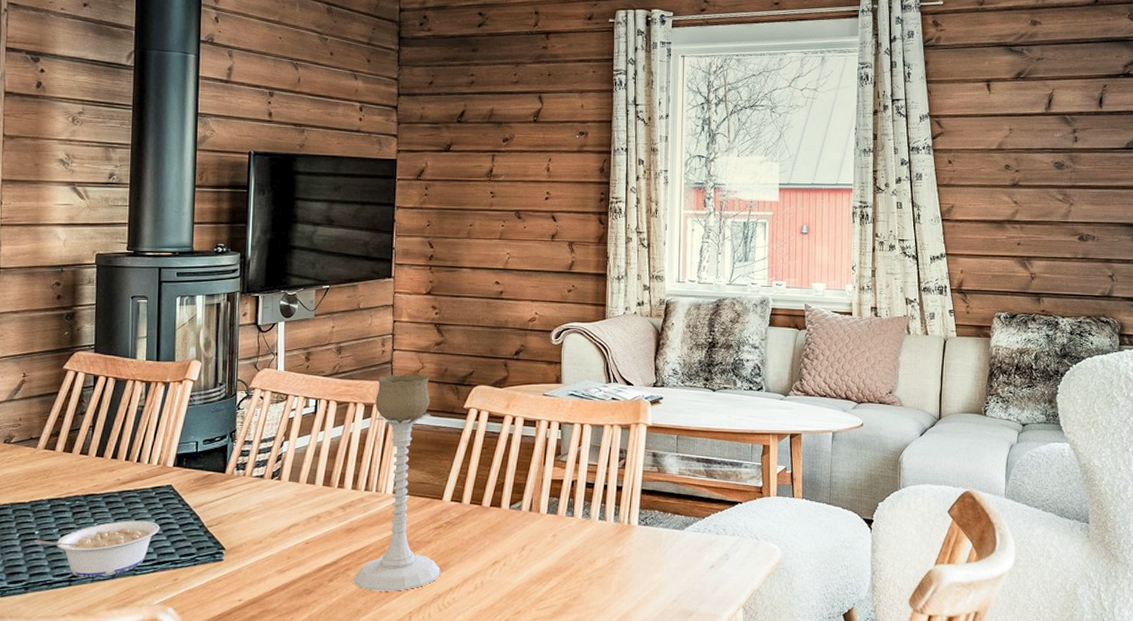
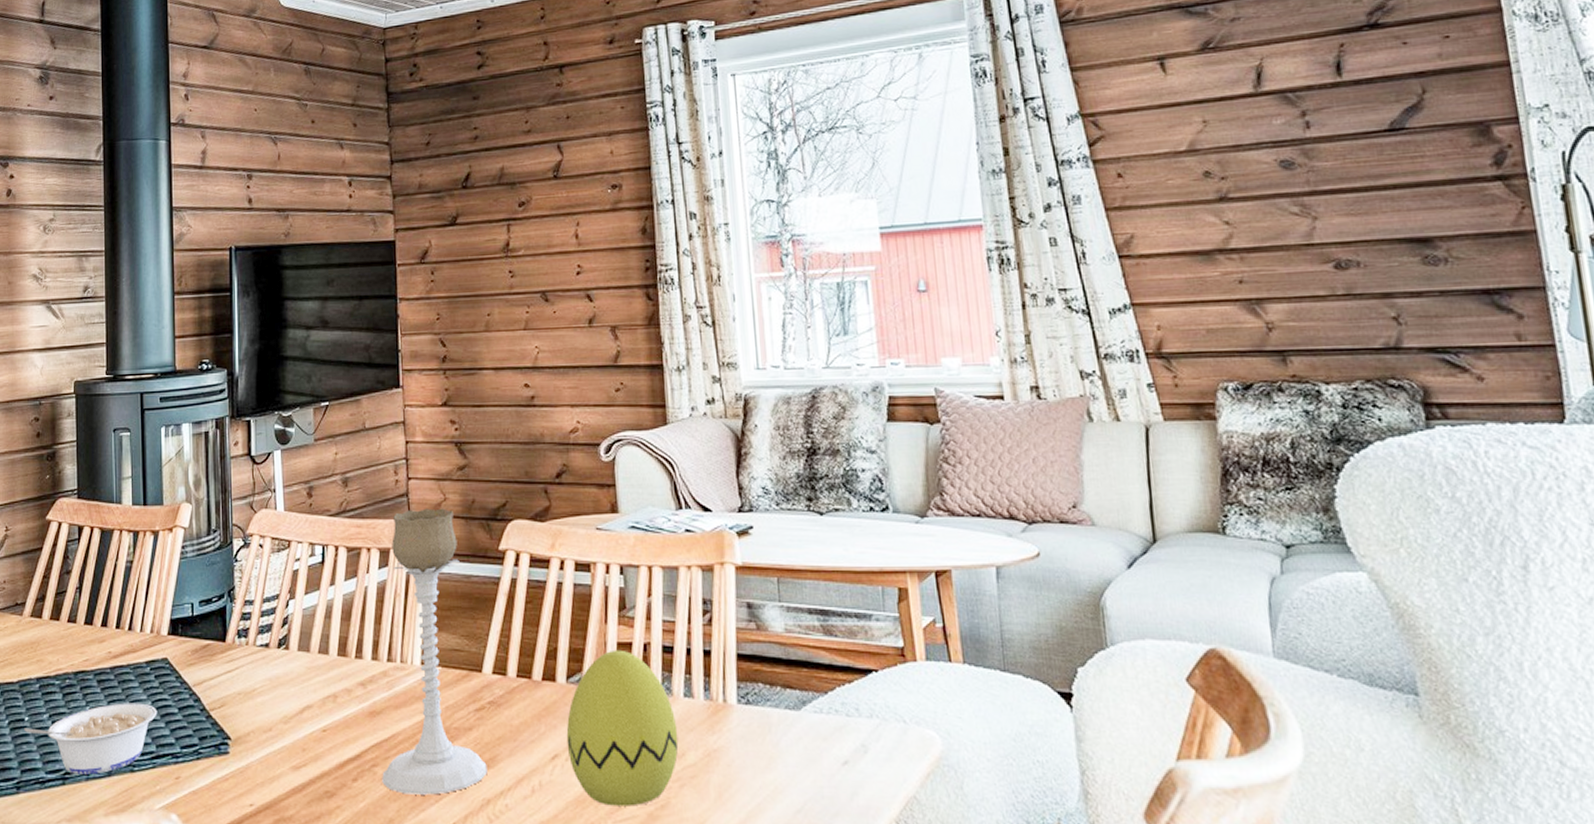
decorative egg: none [505,484,592,598] -> present [566,649,679,807]

